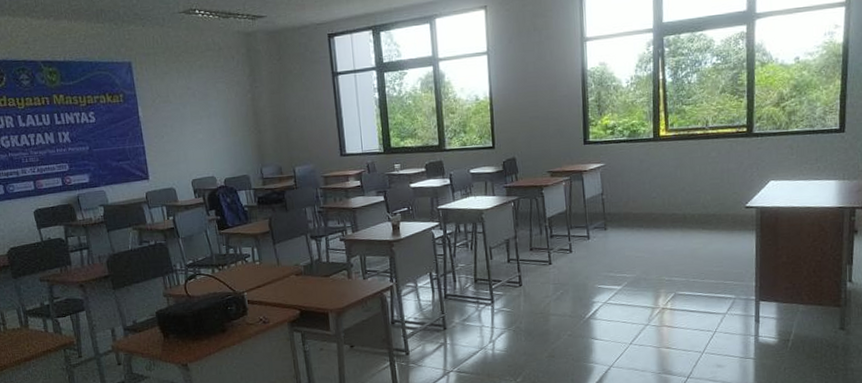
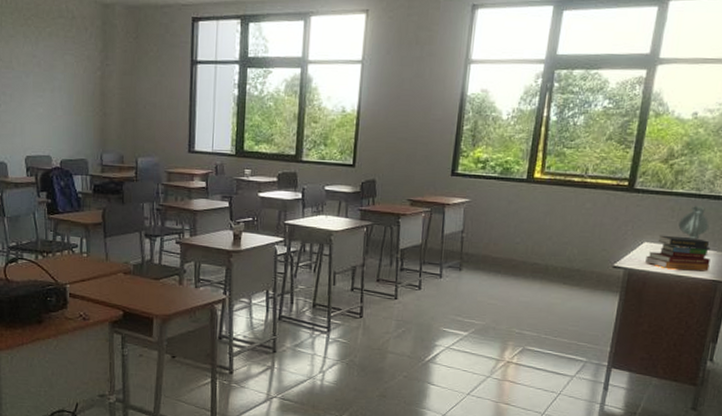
books: none [774,170,834,203] -> present [645,235,711,272]
desk lamp: none [799,140,830,186] -> present [678,205,710,256]

